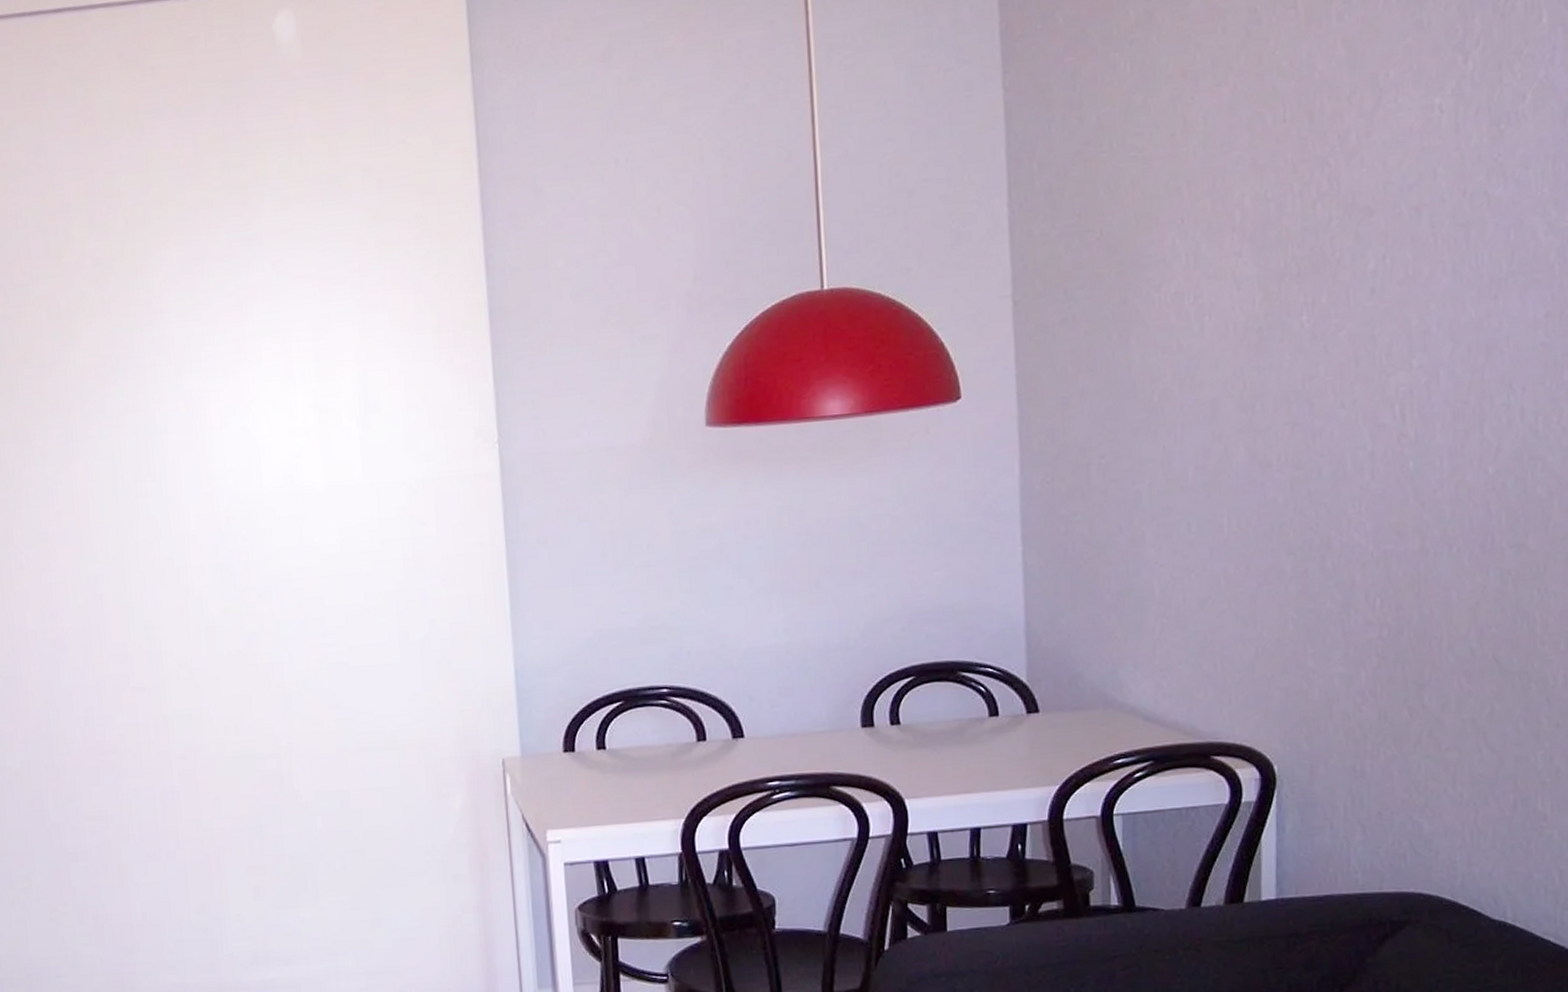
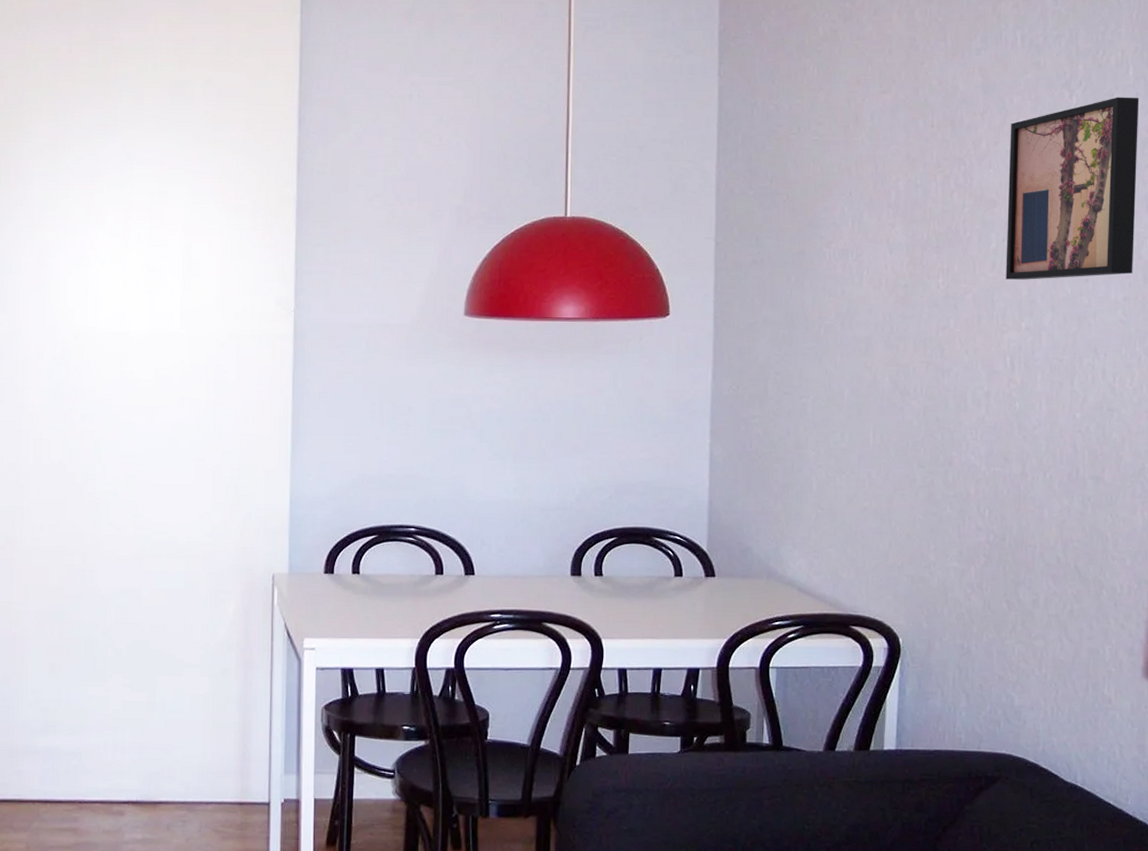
wall art: none [1386,51,1558,308] -> present [1006,97,1139,280]

